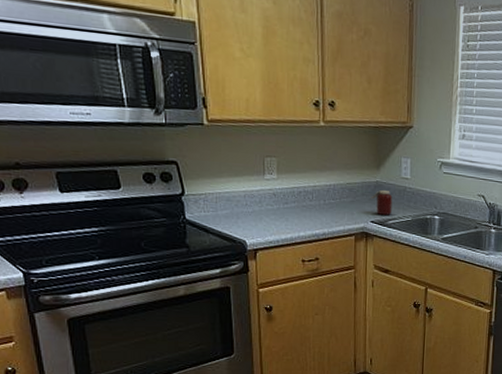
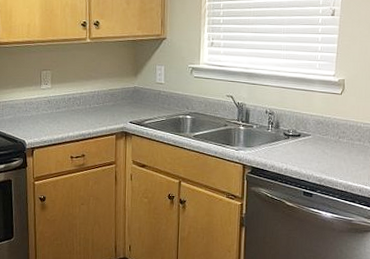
jar: present [371,189,393,215] -> none [129,94,149,116]

